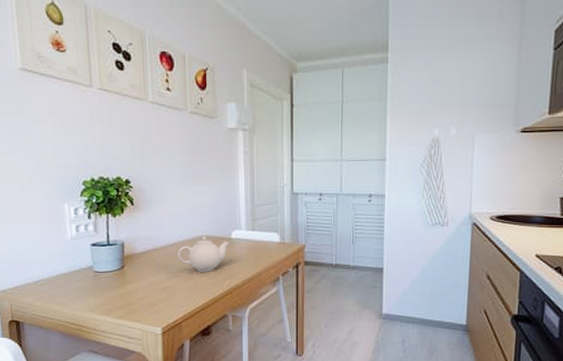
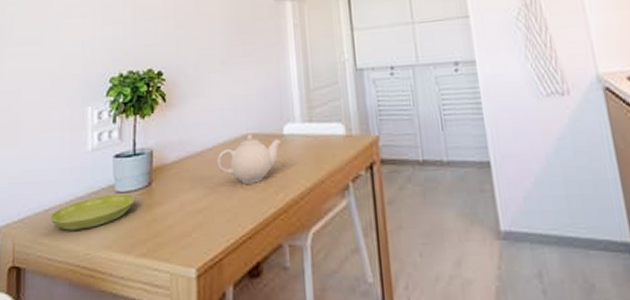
saucer: none [39,273,111,297] -> present [50,193,135,230]

